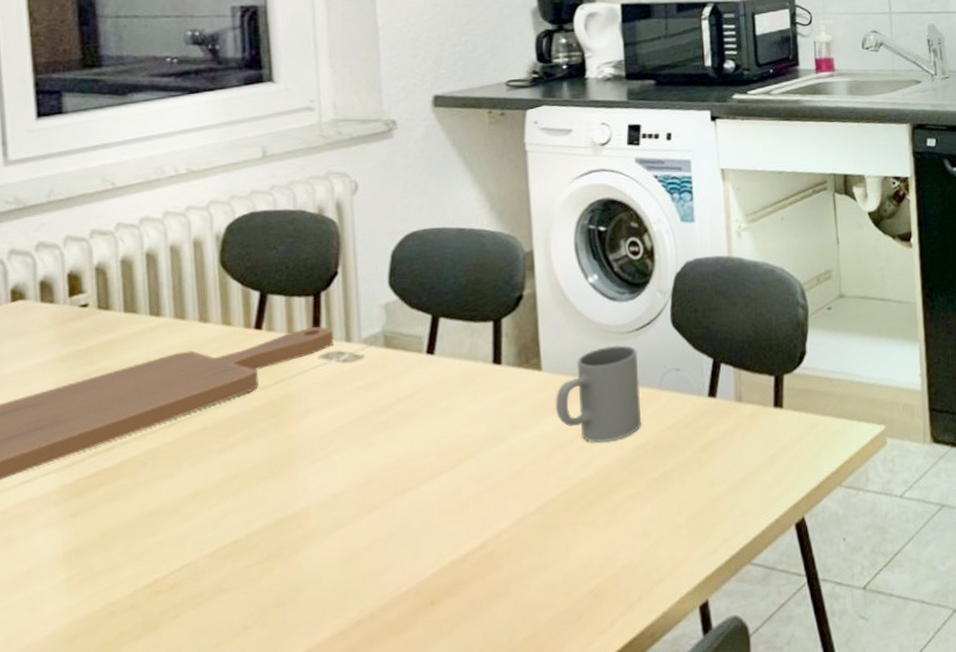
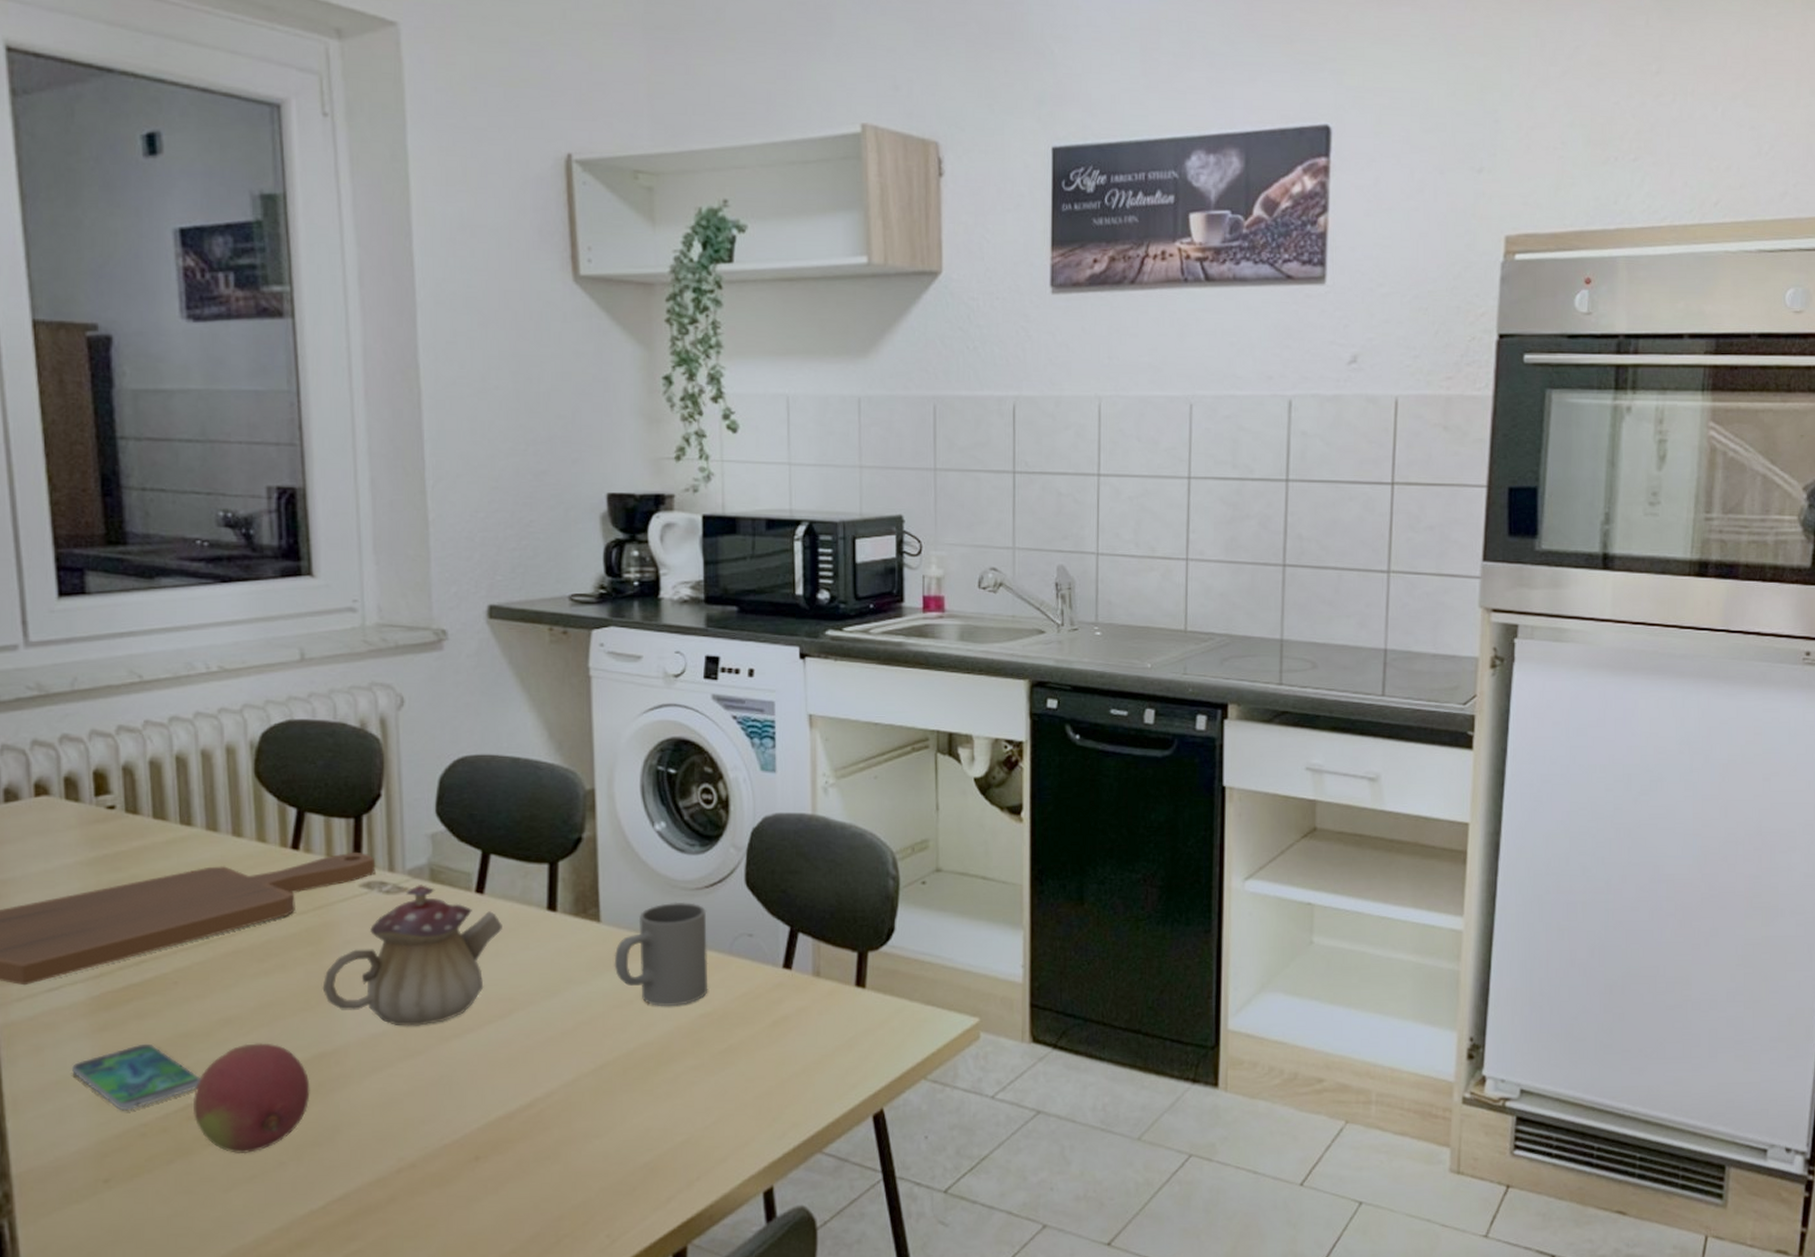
smartphone: none [43,525,168,592] -> present [72,1043,200,1111]
fruit: none [160,513,274,622] -> present [192,1043,310,1154]
teapot: none [284,351,452,484] -> present [322,885,502,1026]

